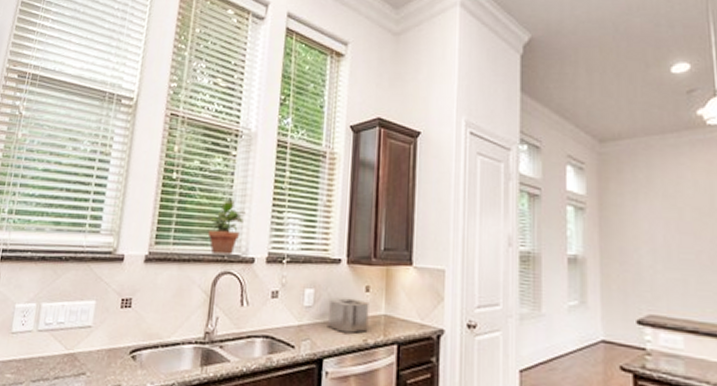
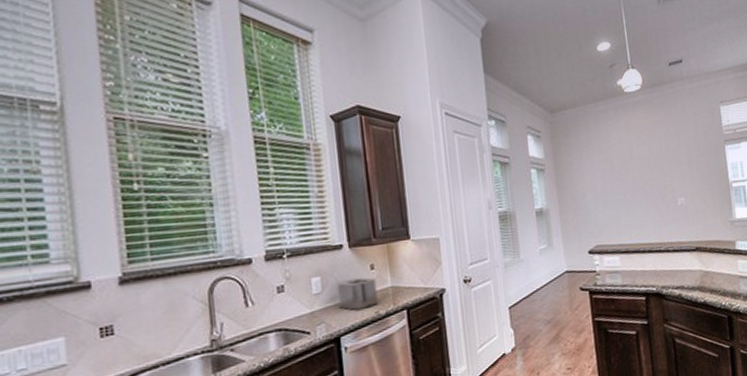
potted plant: present [198,200,246,256] -> none [177,204,232,263]

